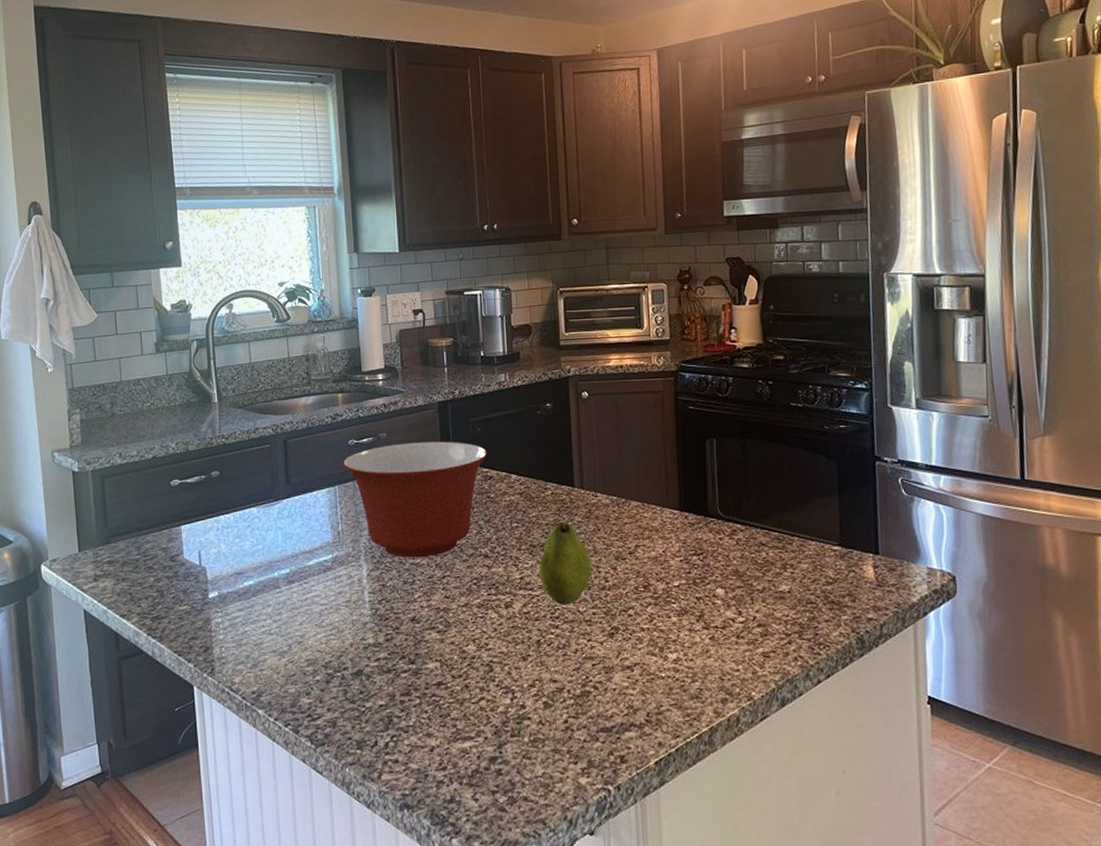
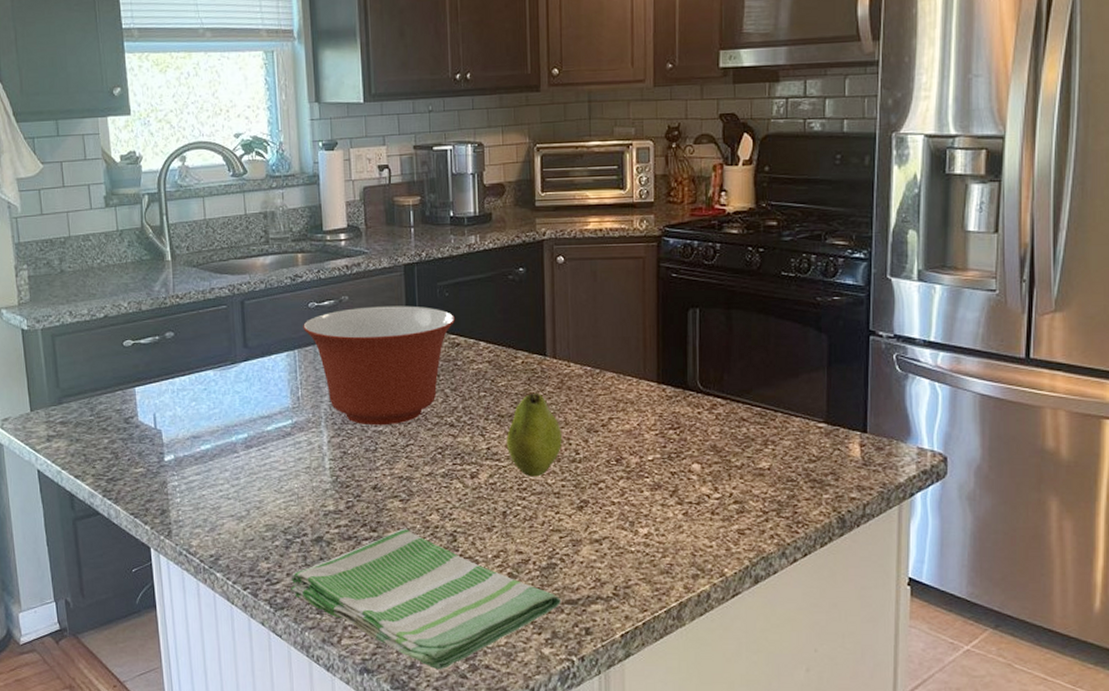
dish towel: none [330,659,595,804] -> present [290,528,561,670]

